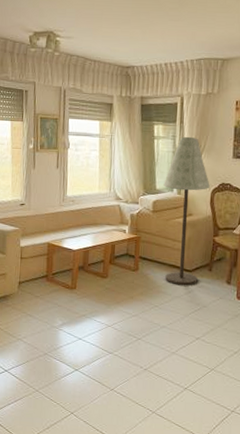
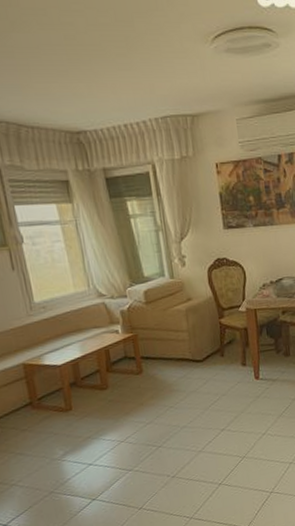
floor lamp: present [163,136,210,285] -> none [152,210,211,379]

